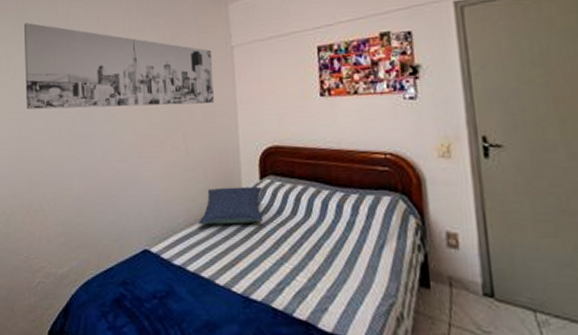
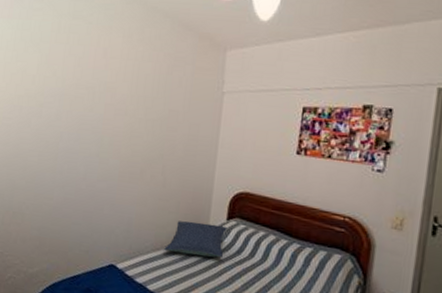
wall art: present [23,23,214,110] -> none [17,32,202,143]

